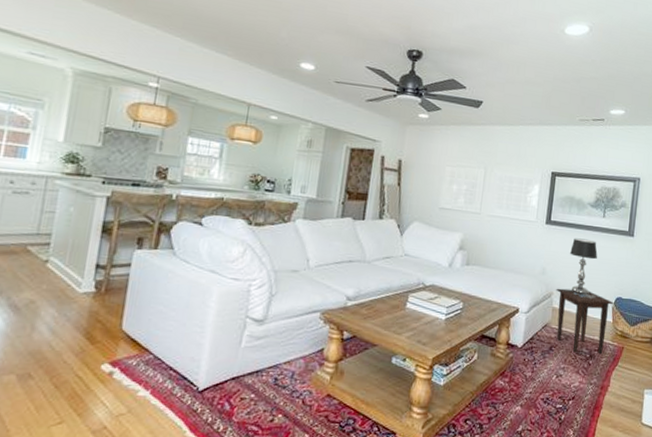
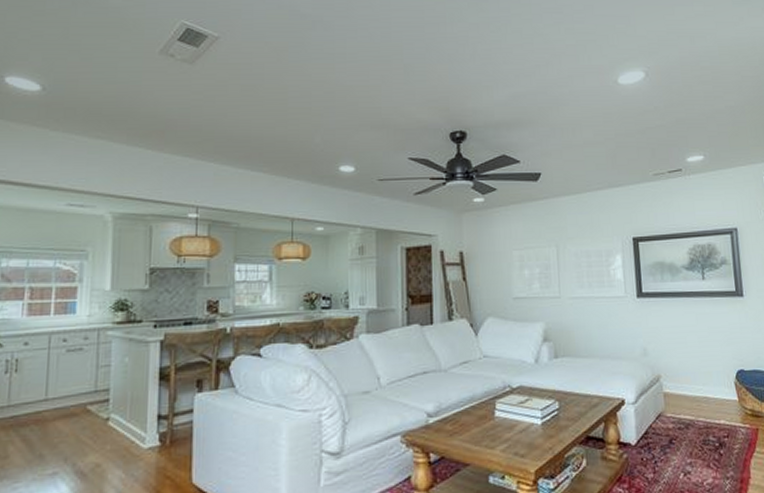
side table: present [556,288,614,355] -> none [664,367,736,444]
table lamp: present [570,238,598,295] -> none [671,307,705,374]

